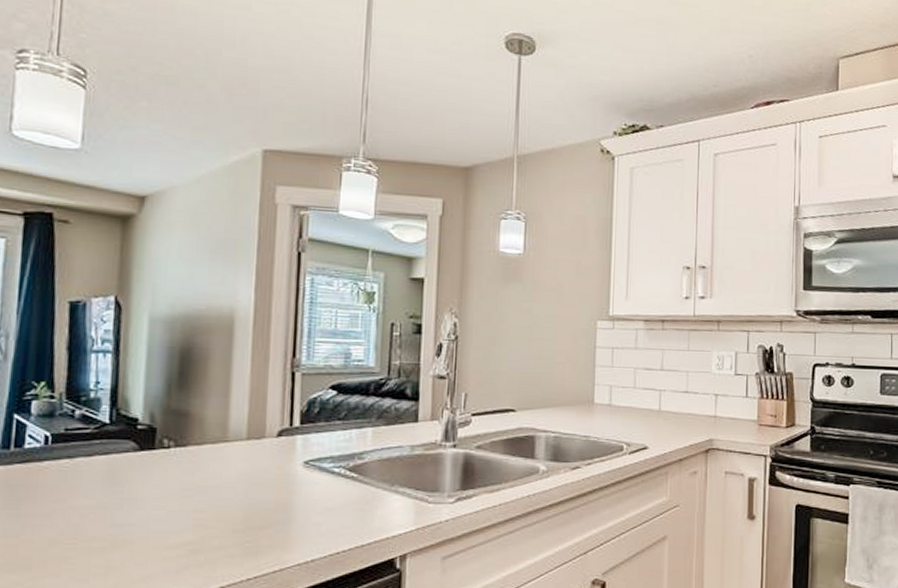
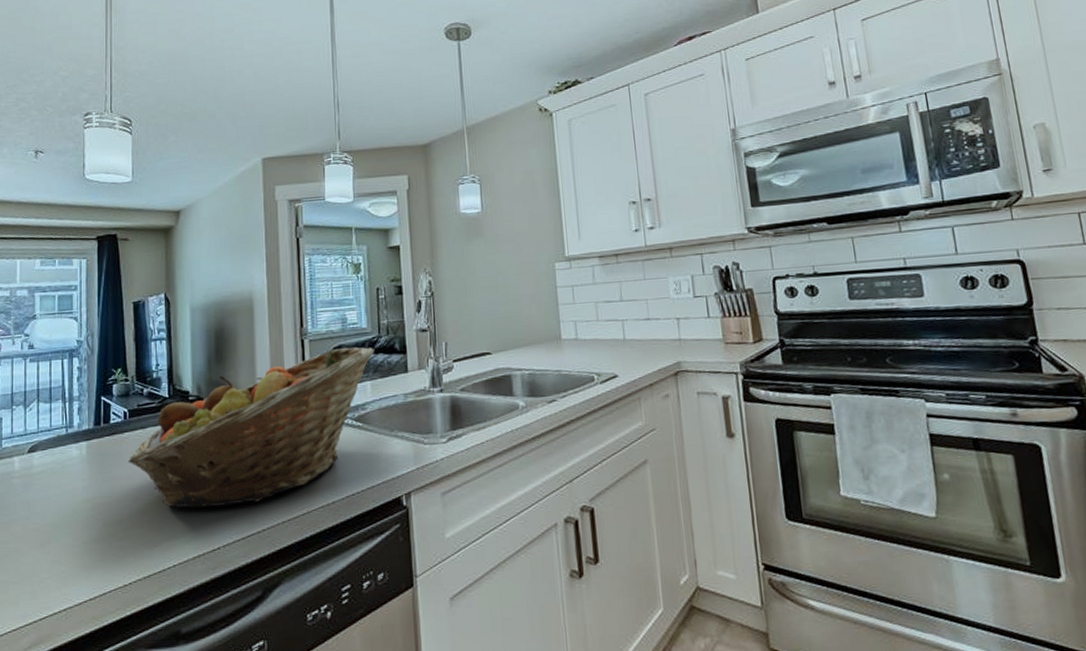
fruit basket: none [45,386,381,557] -> present [127,346,374,508]

